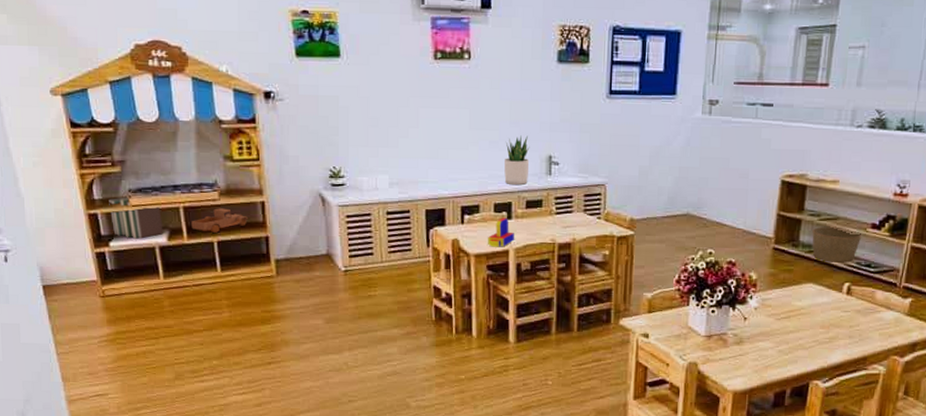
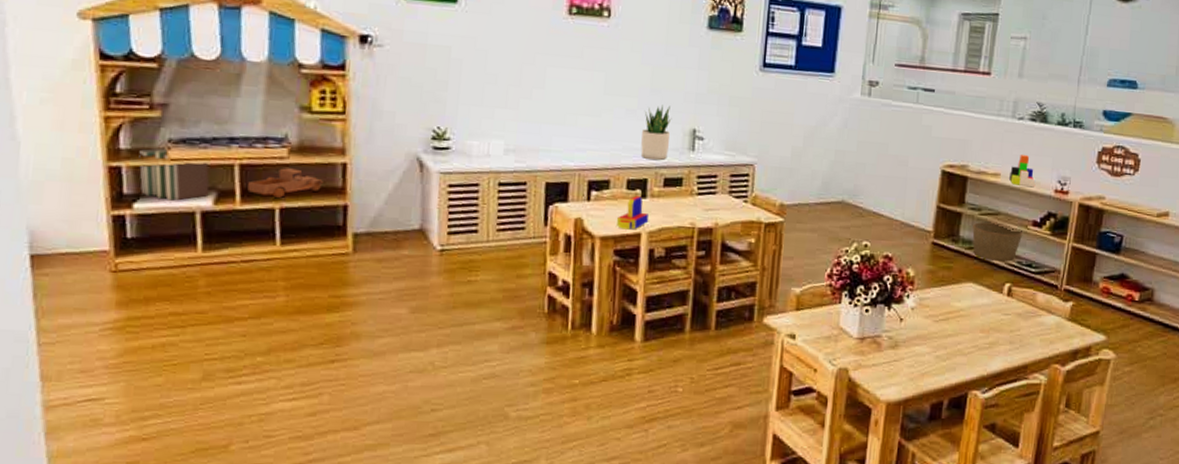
toy blocks: none [848,161,874,192] -> present [1009,155,1035,188]

